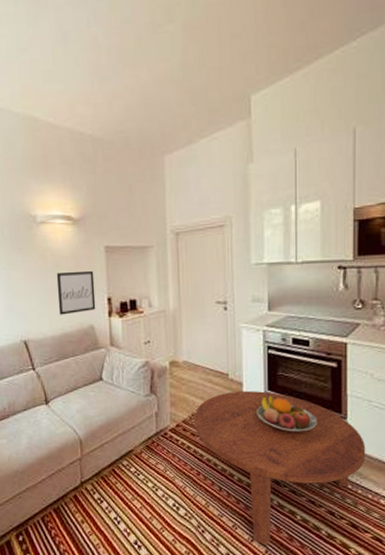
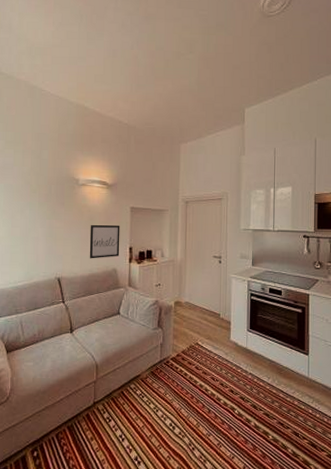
coffee table: present [194,391,366,547] -> none [191,329,323,463]
fruit bowl: present [257,395,317,432] -> none [241,333,286,364]

